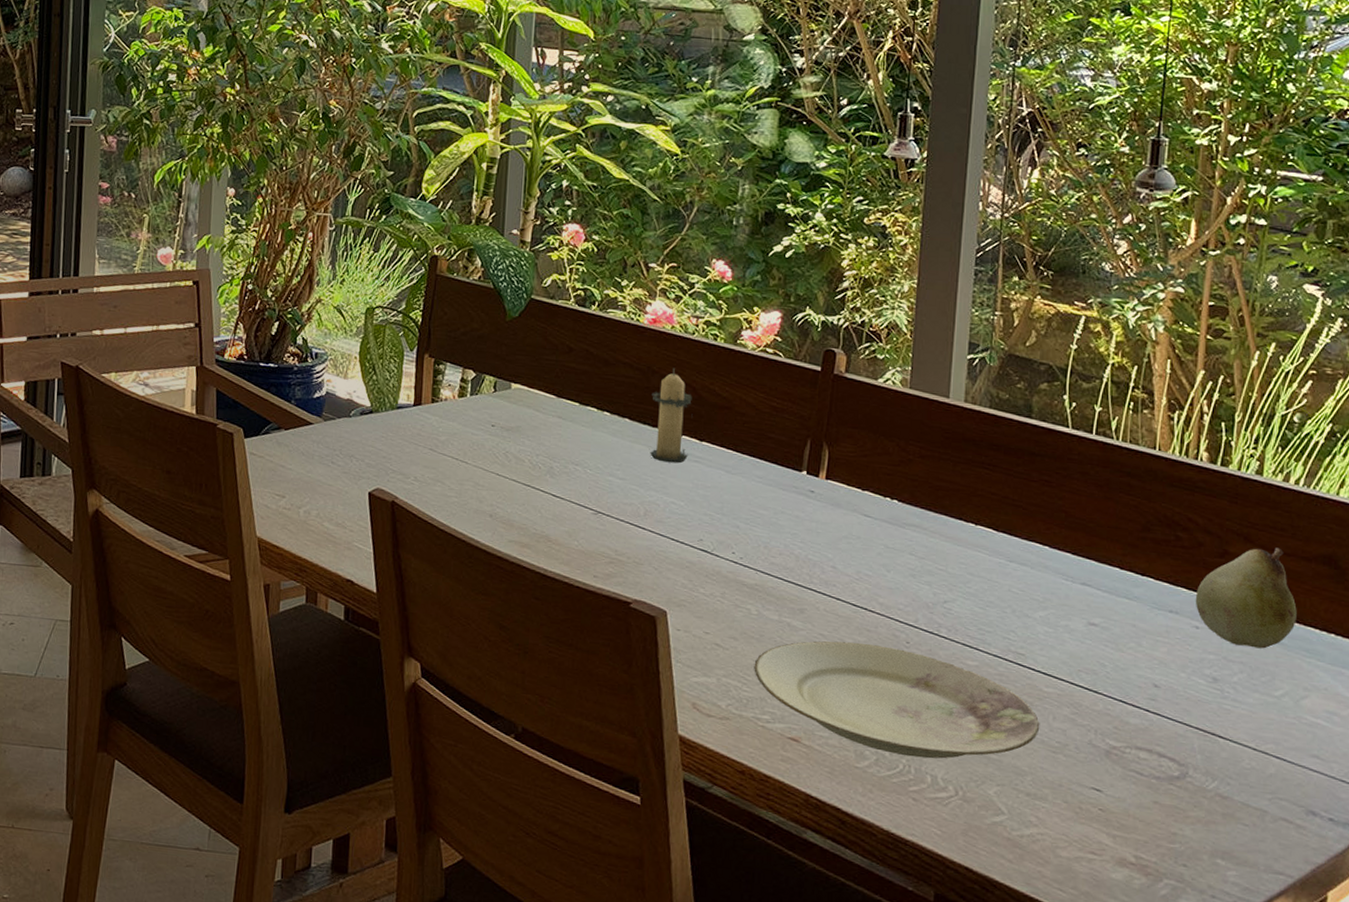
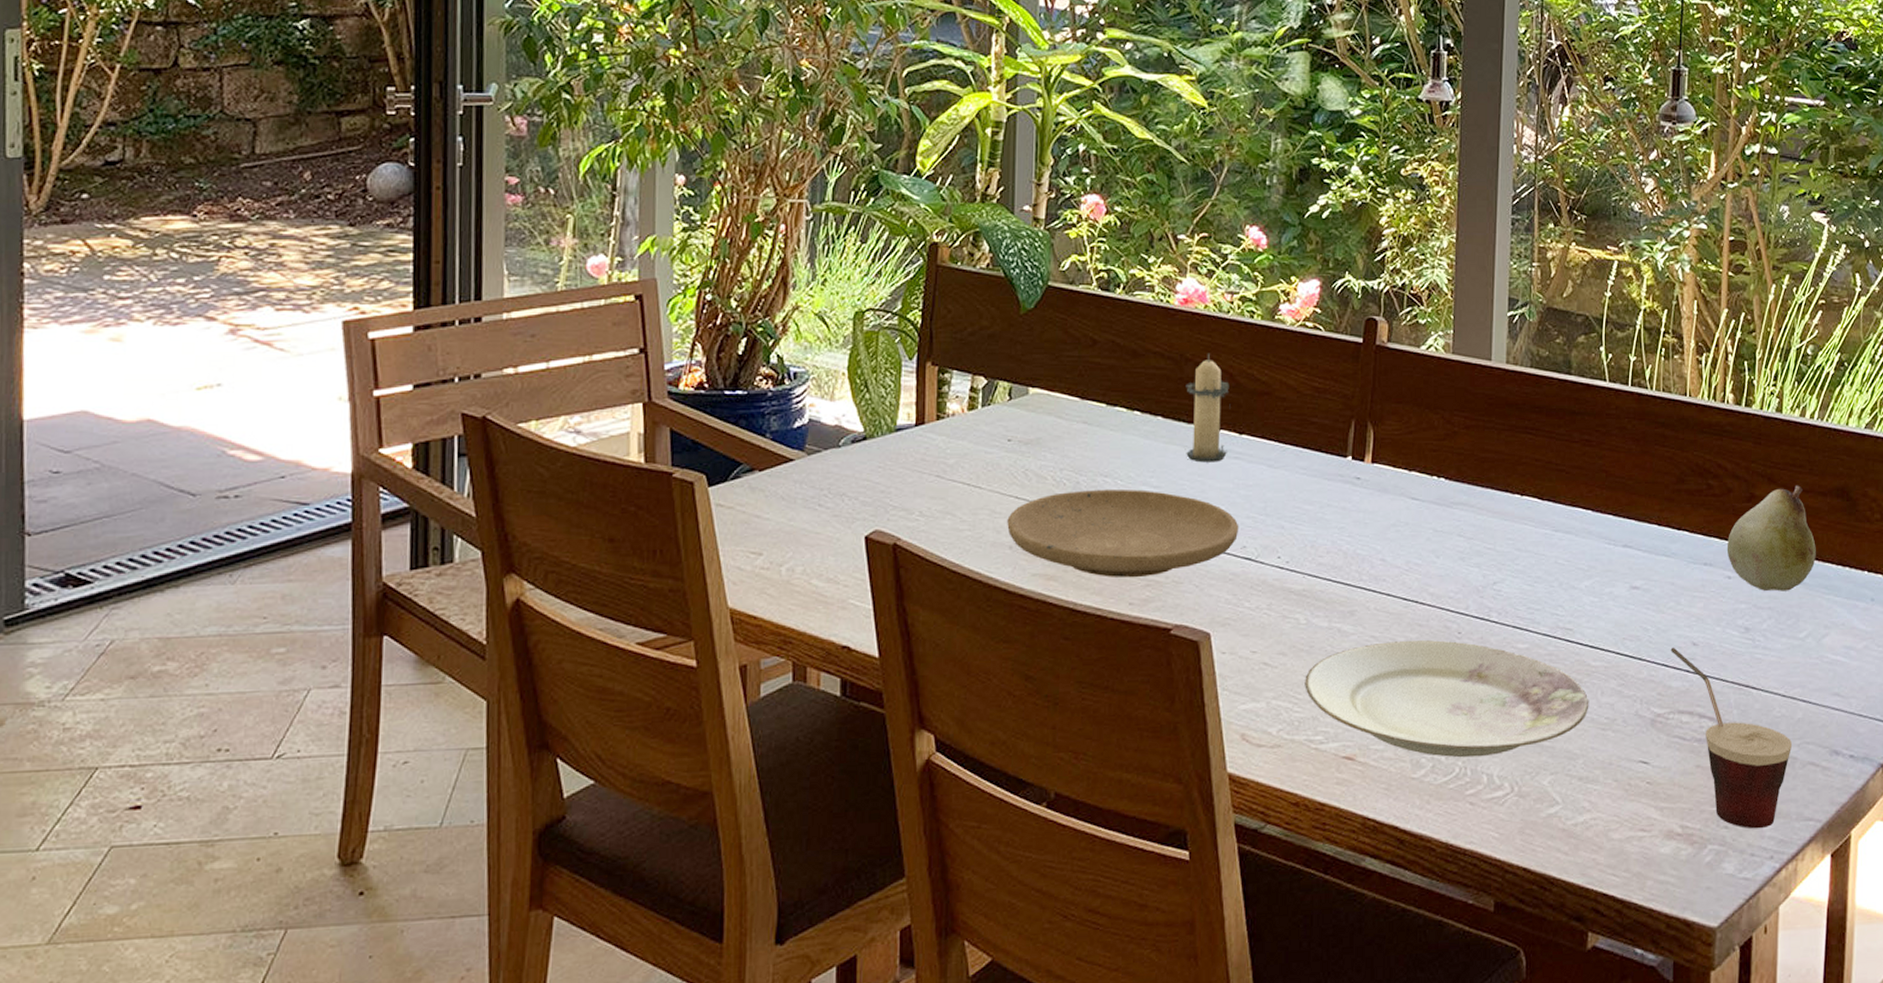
plate: none [488,474,697,555] -> present [1007,489,1239,577]
cup: none [1129,685,1263,874] -> present [1670,647,1793,829]

